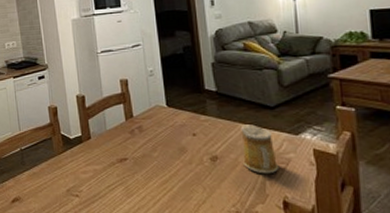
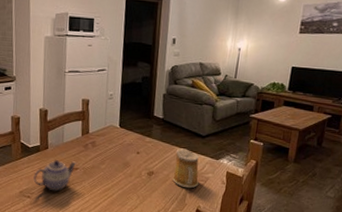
teapot: none [79,151,125,188] -> present [33,160,77,192]

